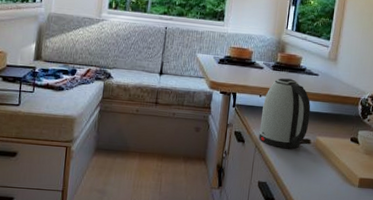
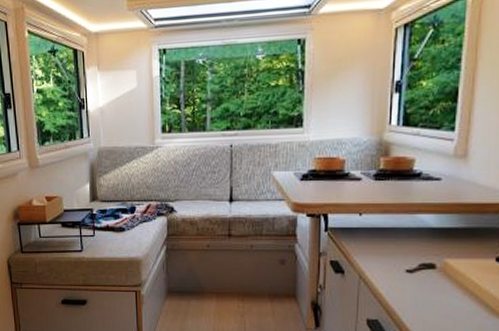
kettle: present [258,78,311,149] -> none [362,189,433,276]

